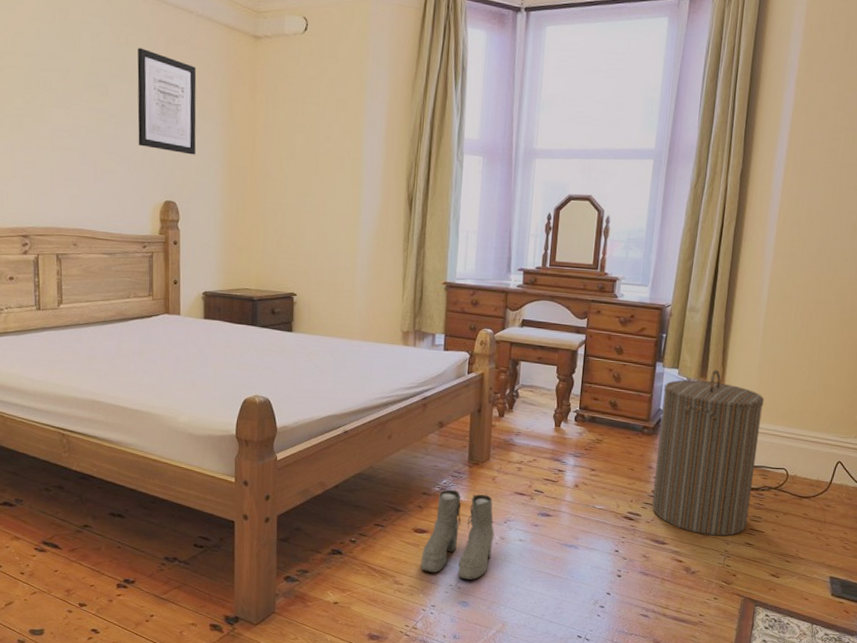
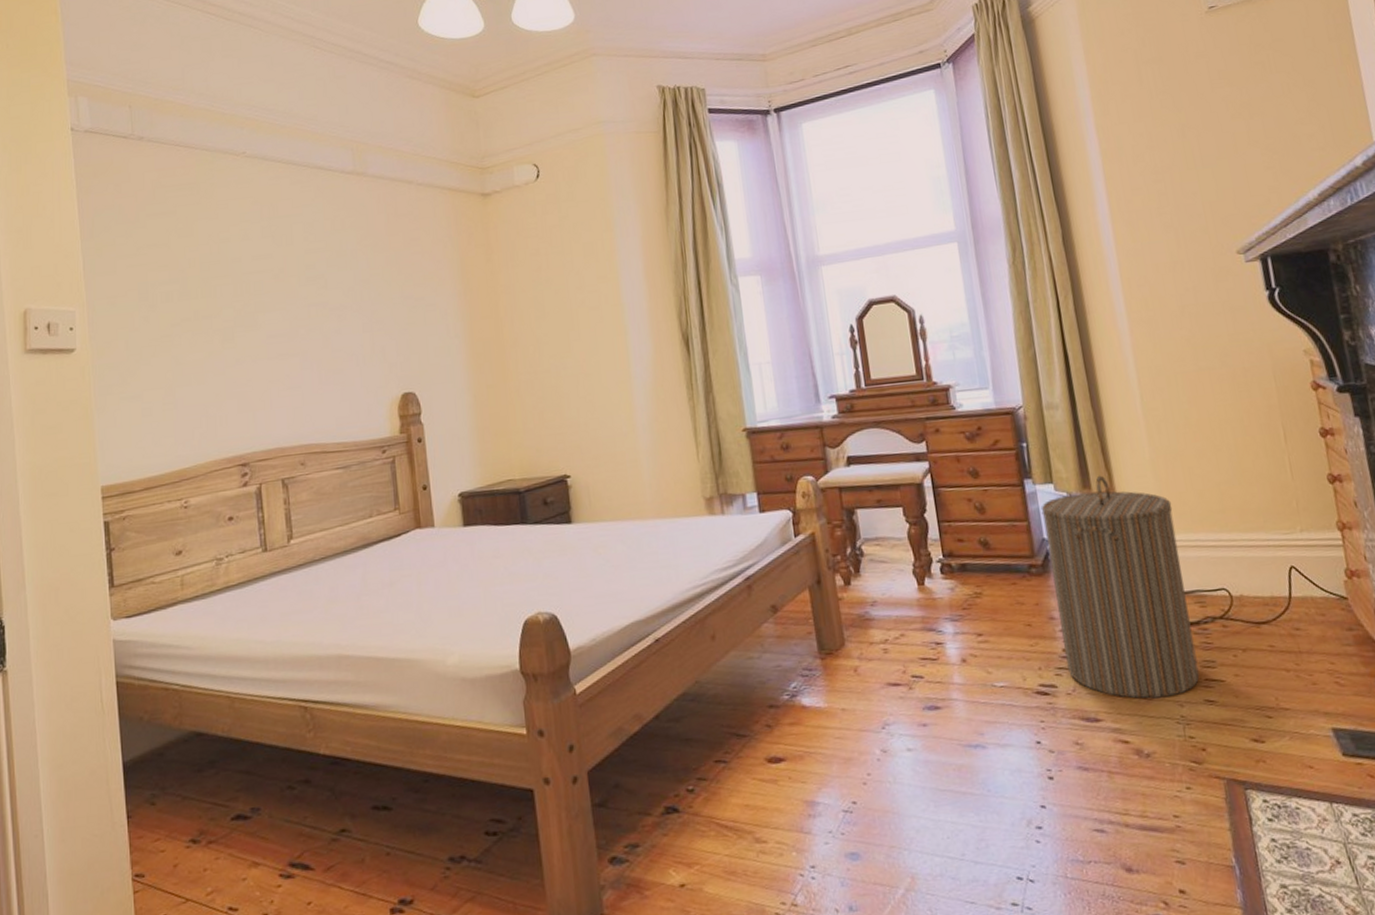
wall art: present [137,48,197,155] -> none [356,229,432,337]
boots: present [420,489,495,580] -> none [783,693,876,820]

